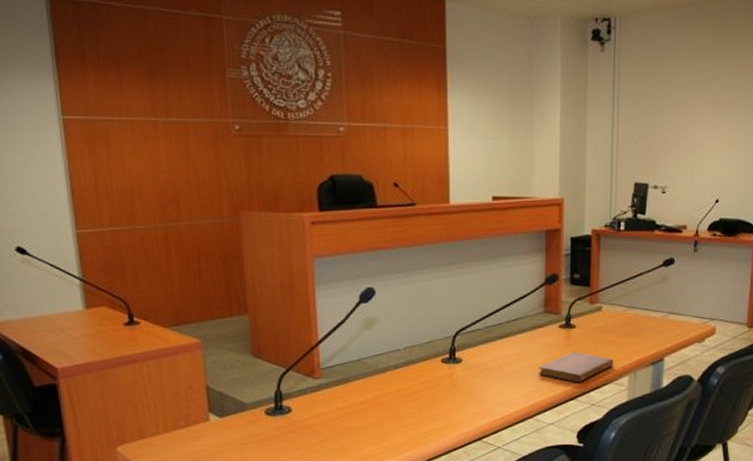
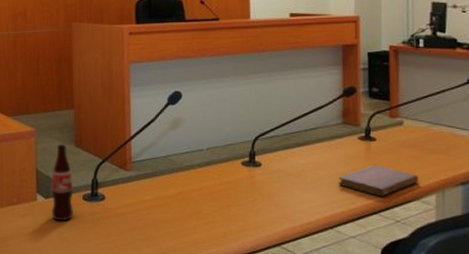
bottle: none [226,355,255,441] -> present [51,144,73,221]

